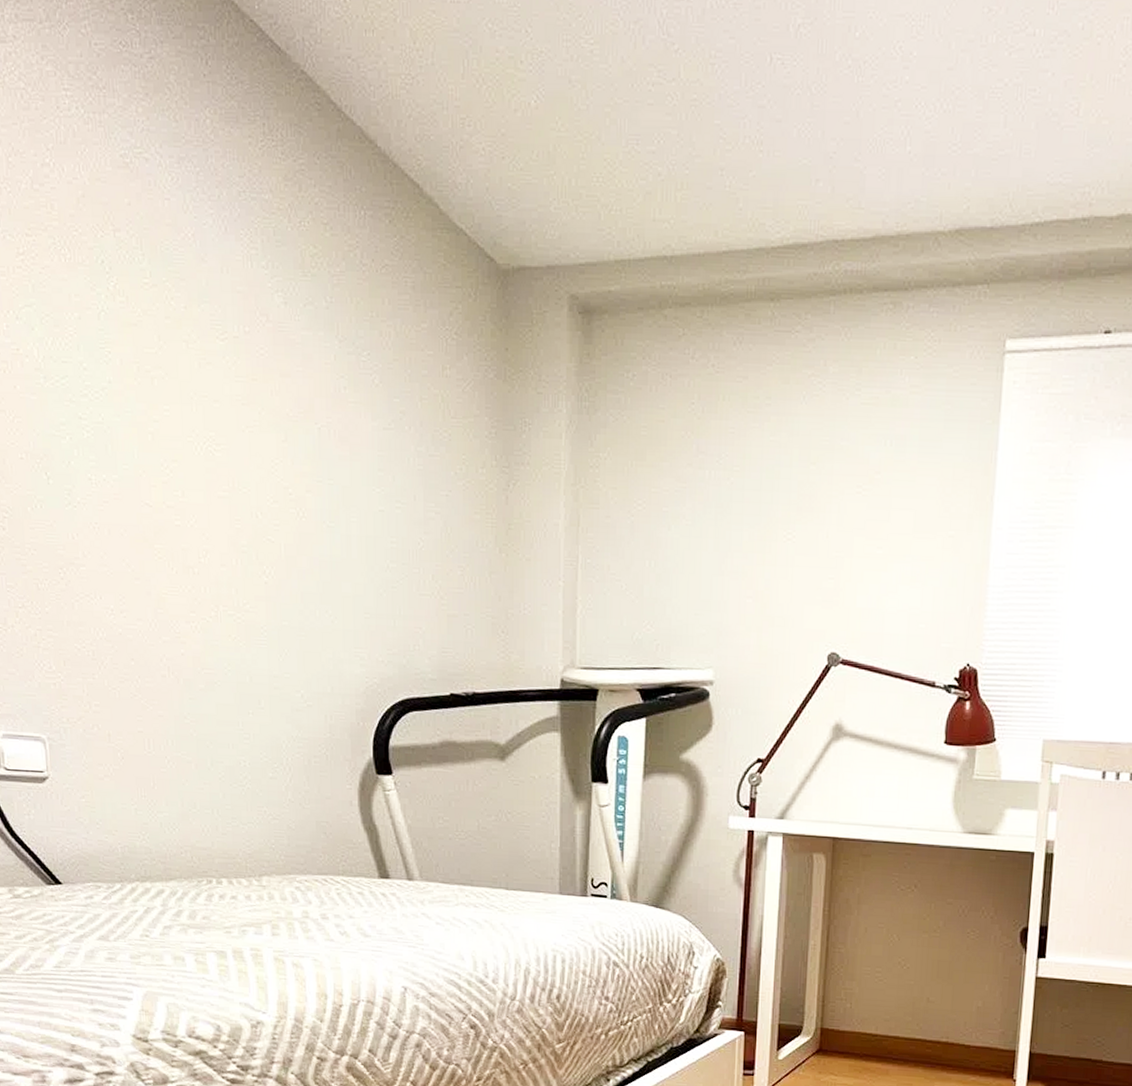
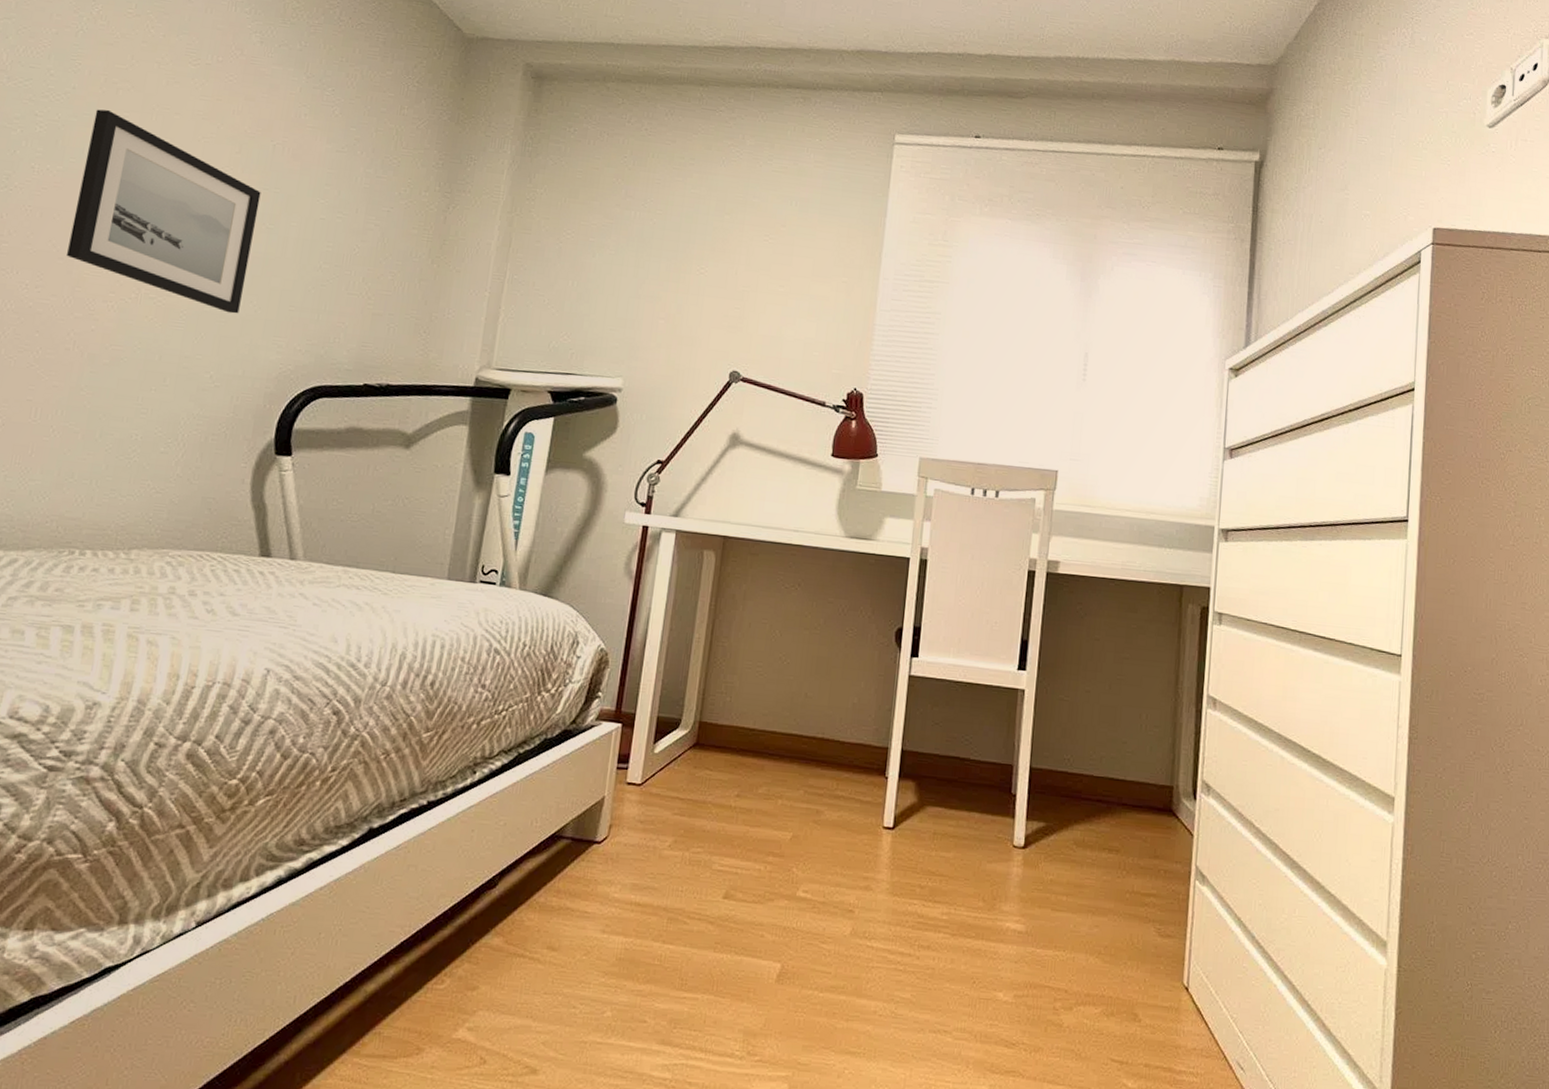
wall art: none [136,405,317,626] -> present [66,109,261,314]

